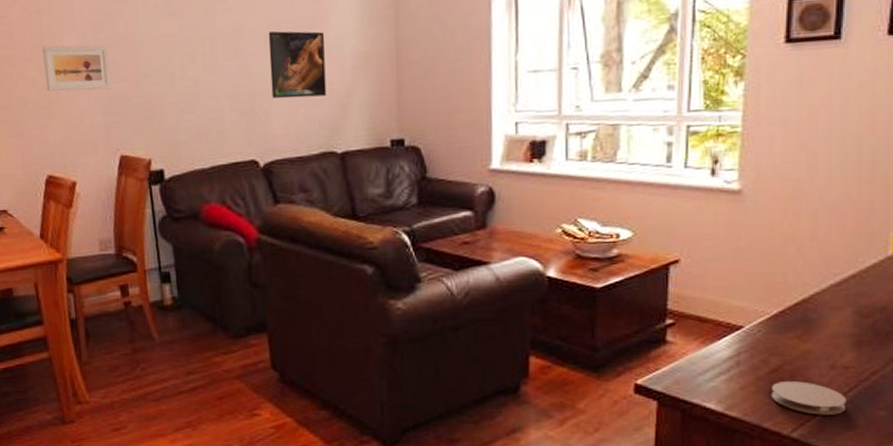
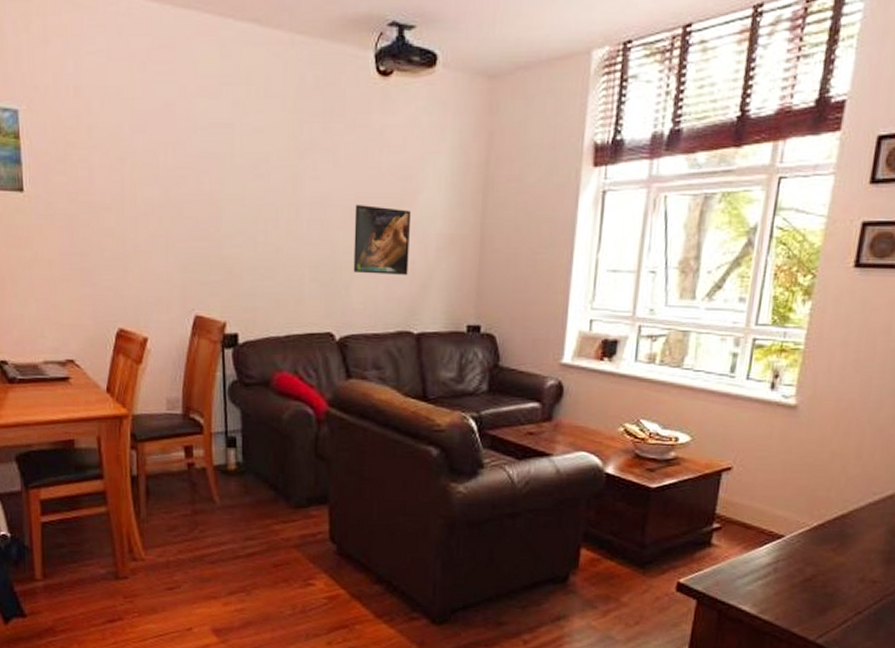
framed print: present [42,45,112,91] -> none [123,195,192,247]
coaster: present [770,381,847,415] -> none [802,590,871,625]

